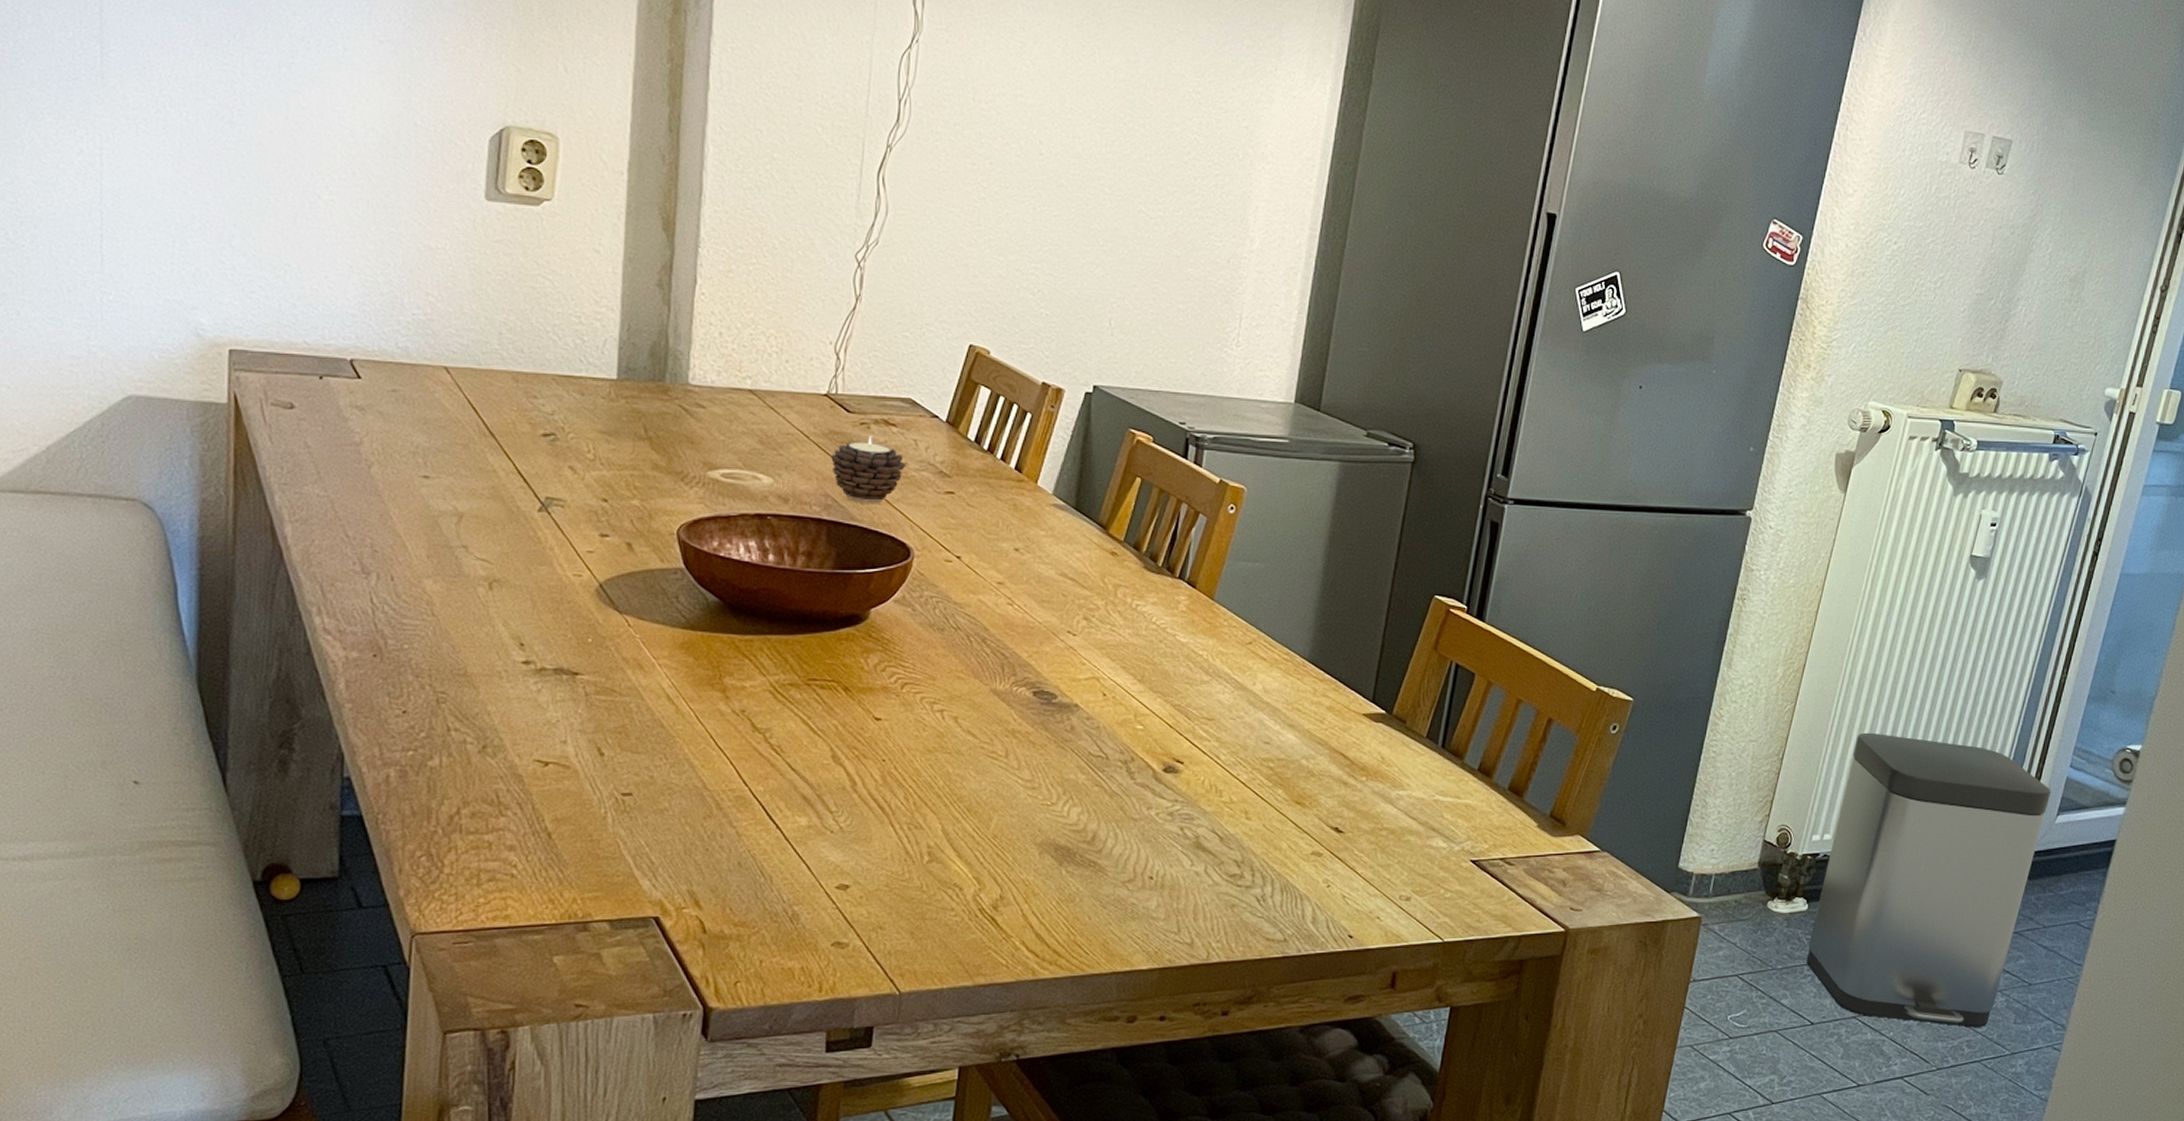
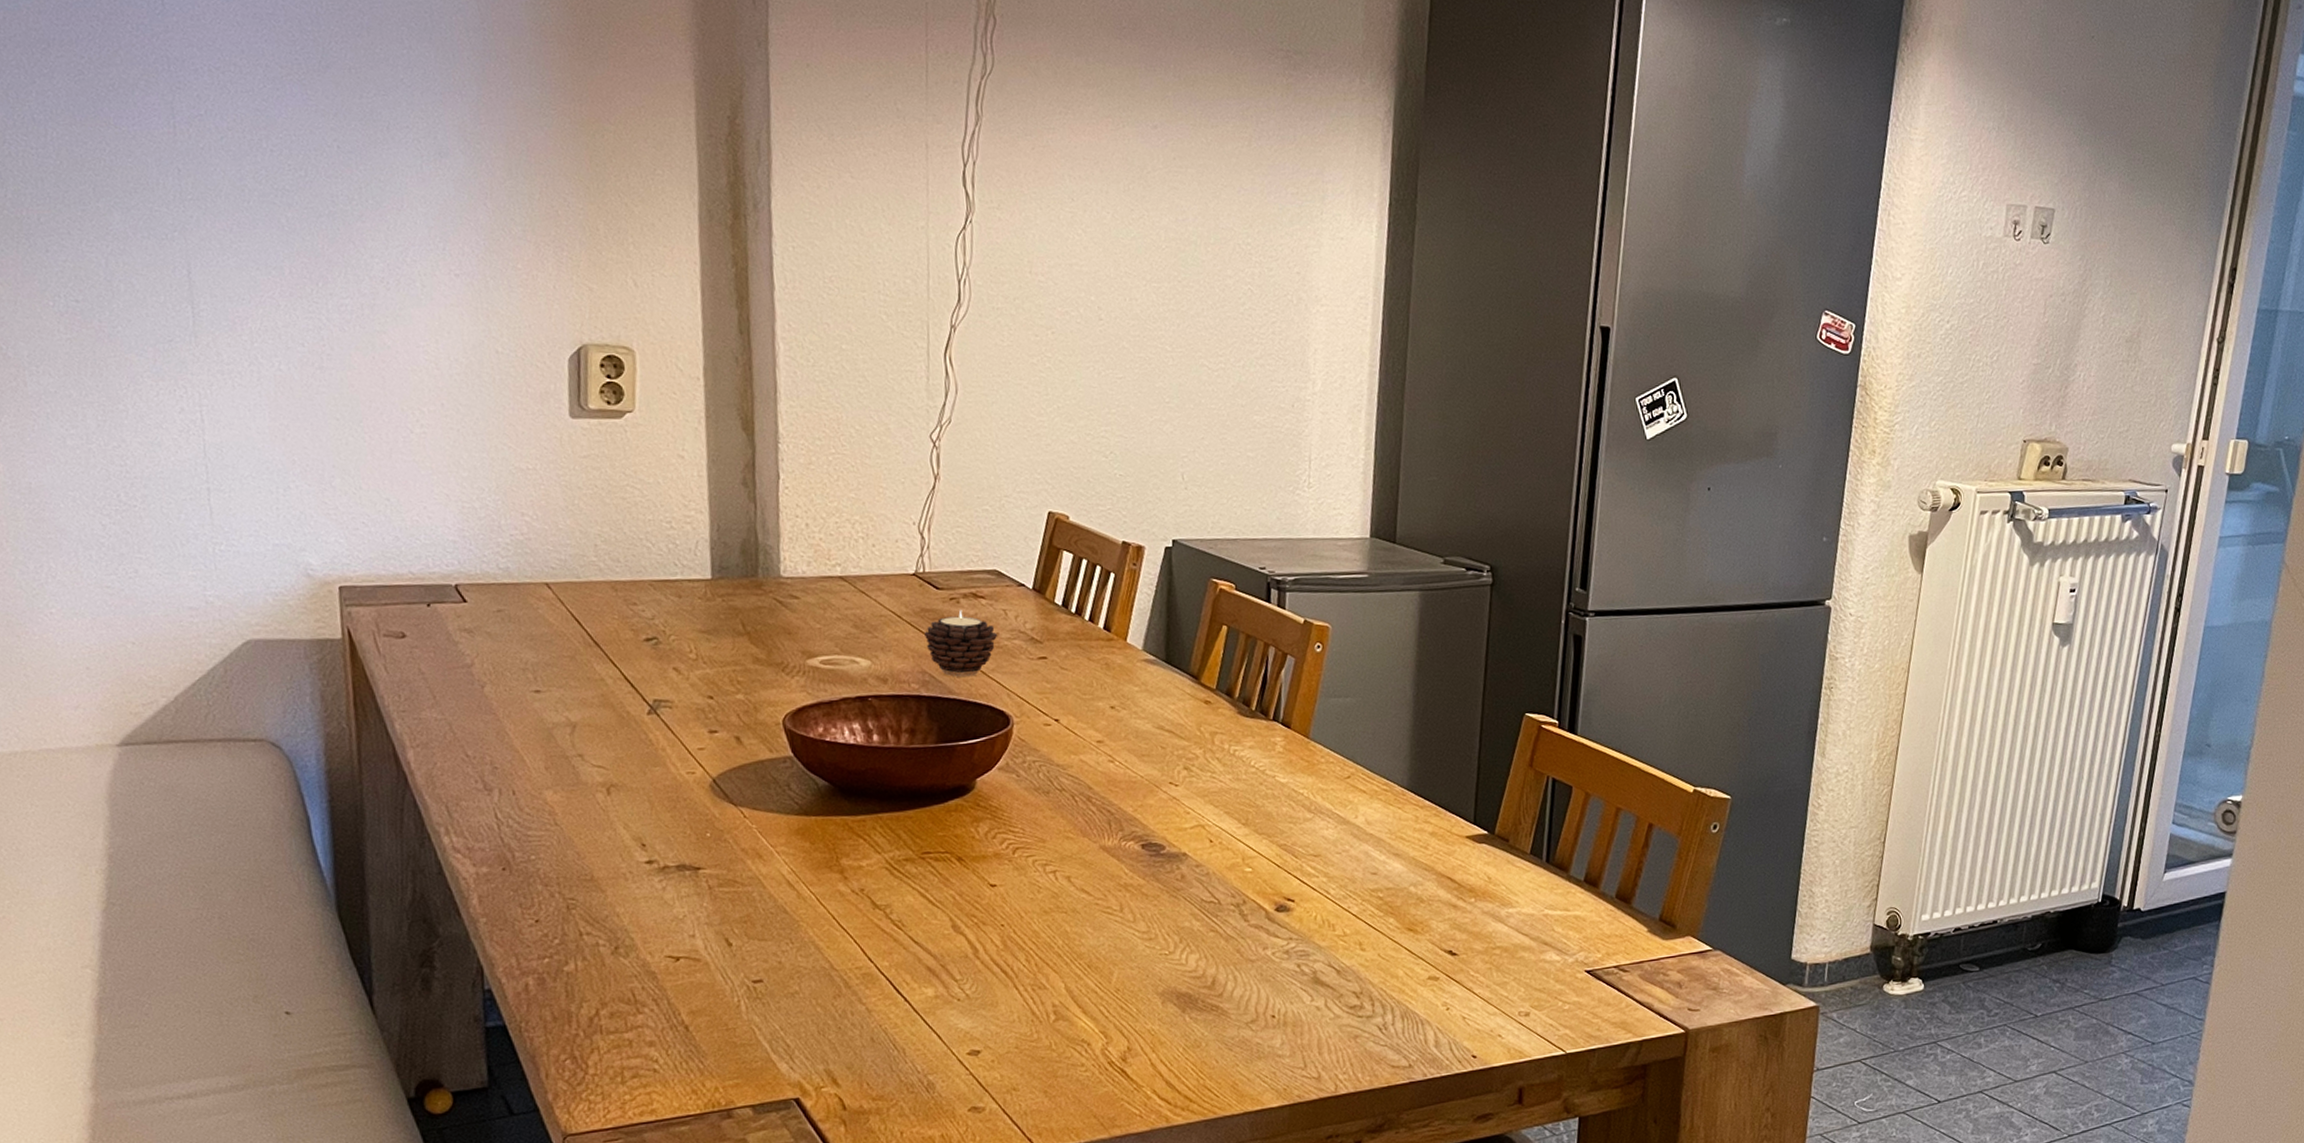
pedal bin: present [1806,732,2051,1027] -> none [1927,807,2156,1092]

